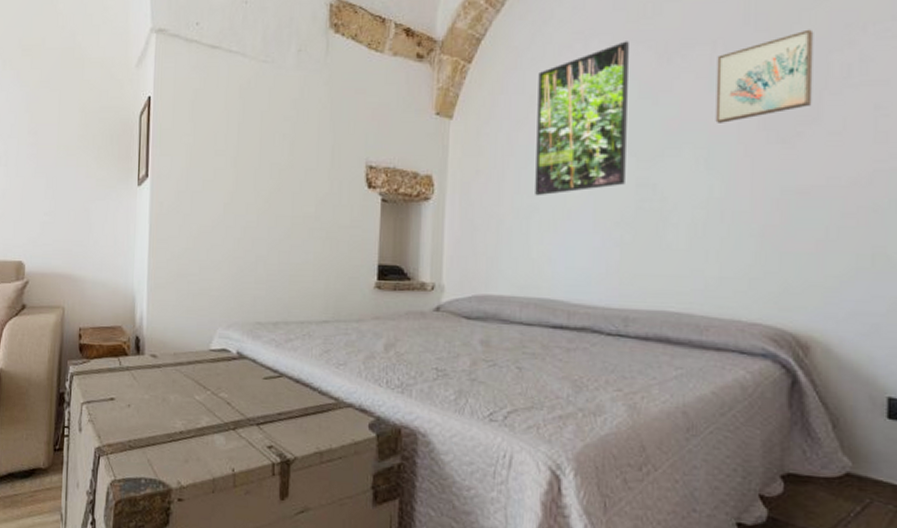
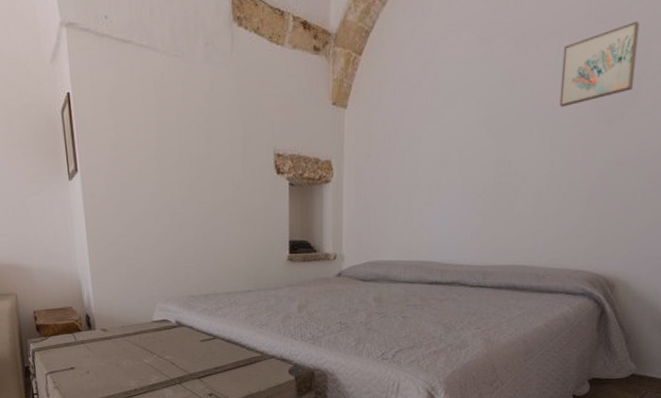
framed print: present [535,41,629,196] -> none [416,32,494,176]

